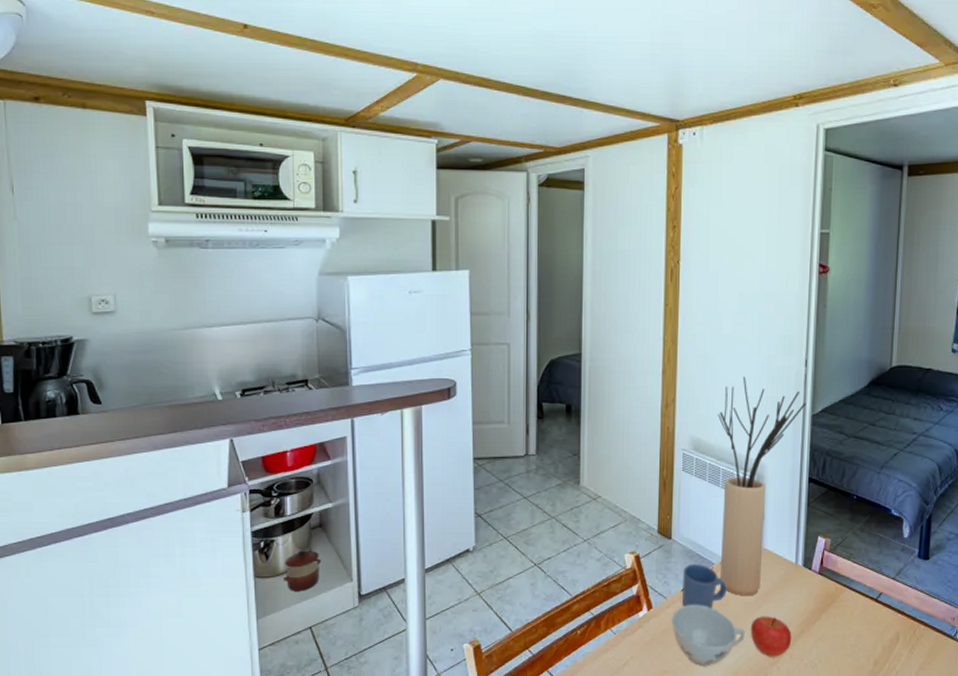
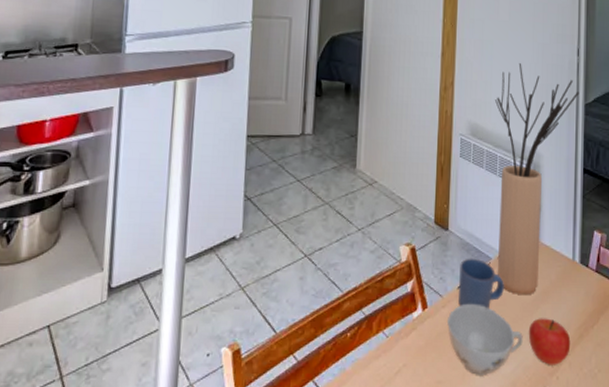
saucepan: present [282,550,322,591] -> none [23,233,71,282]

